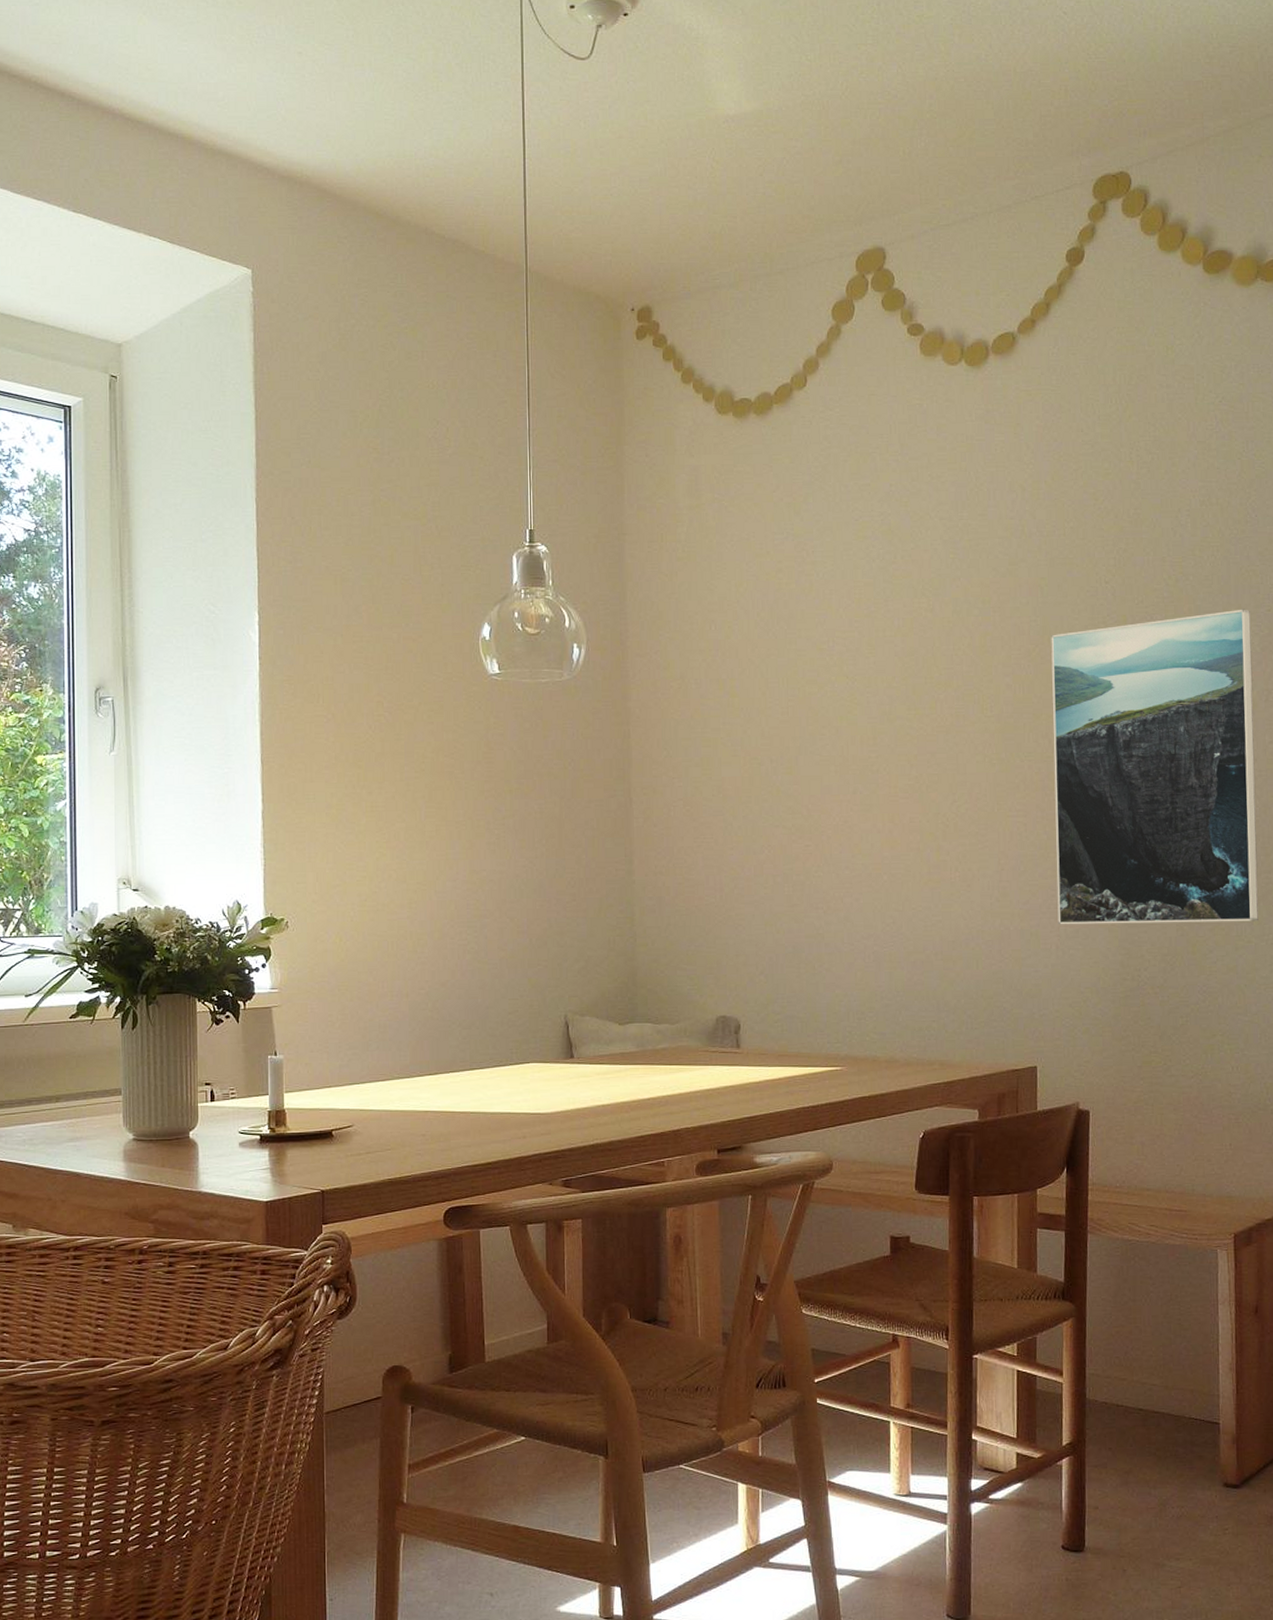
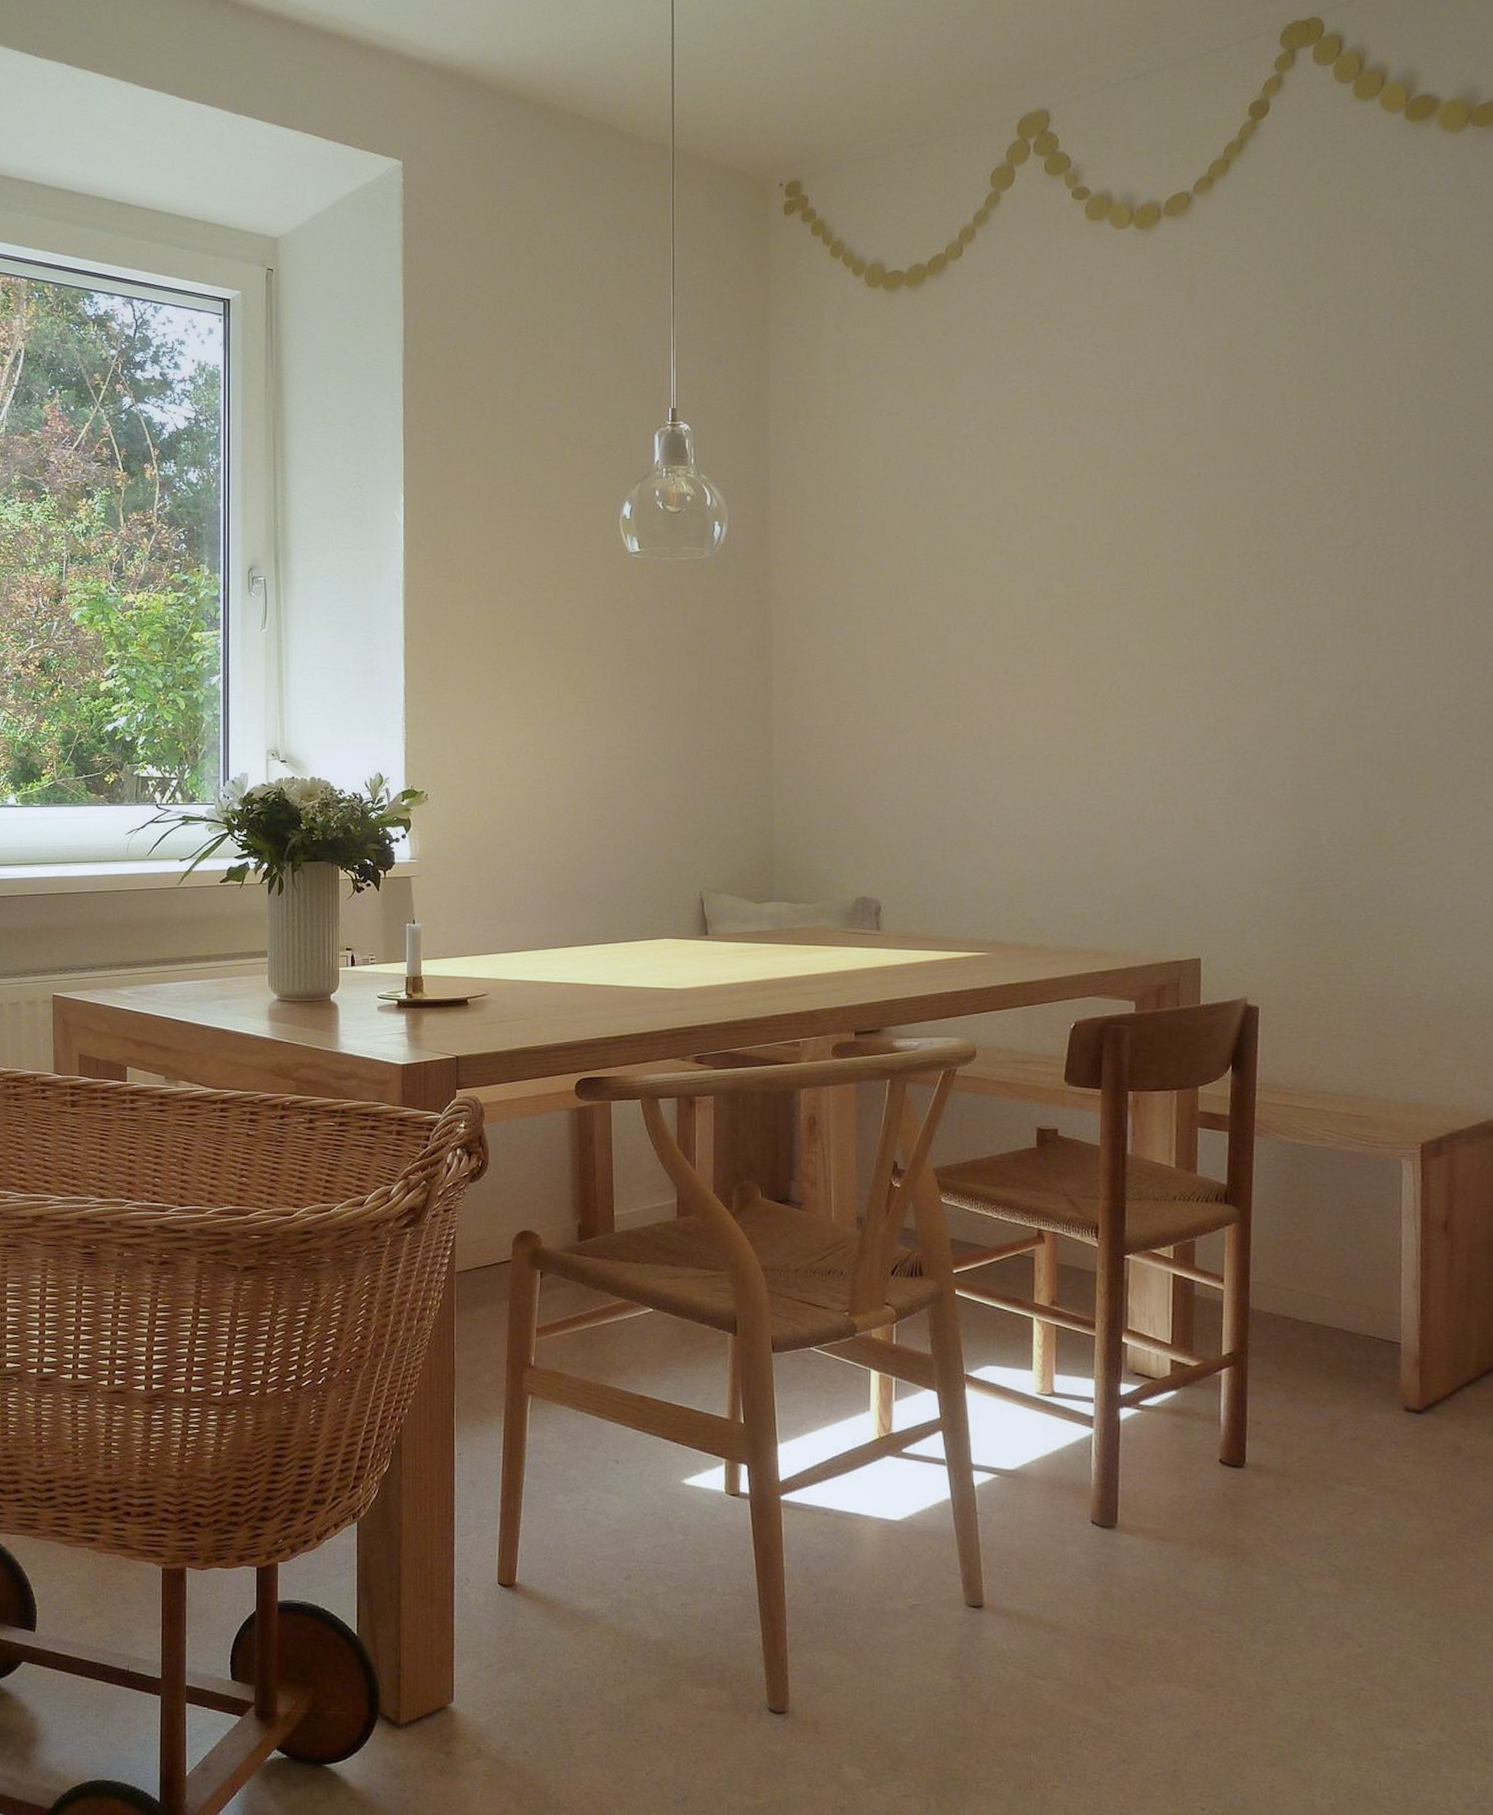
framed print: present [1051,609,1259,925] -> none [1224,478,1457,812]

